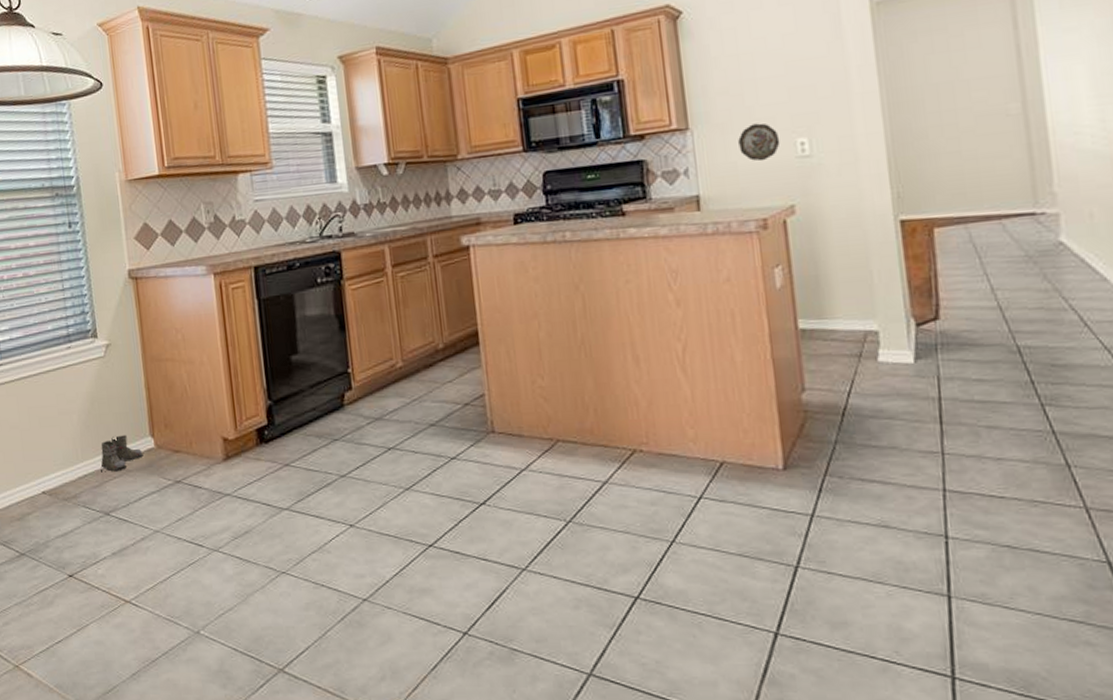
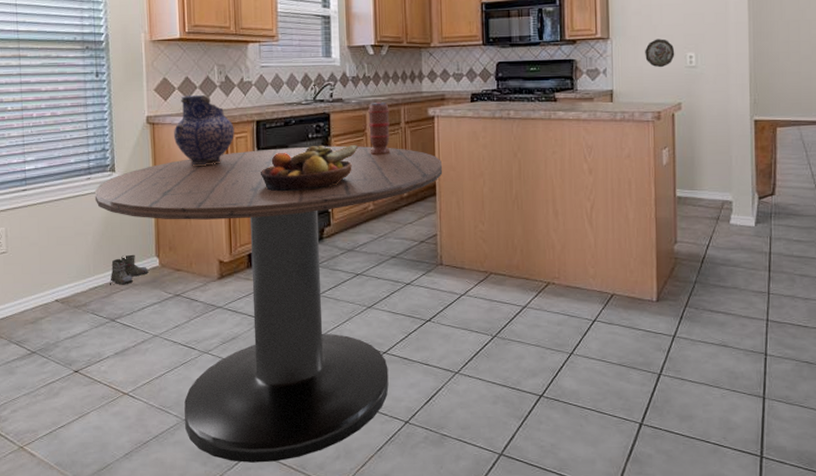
dining table: none [76,288,486,685] -> present [94,146,443,463]
pottery: none [160,239,230,326] -> present [174,94,234,166]
fruit bowl: none [264,288,378,351] -> present [261,145,358,192]
spice grinder: none [386,232,418,299] -> present [368,101,391,155]

